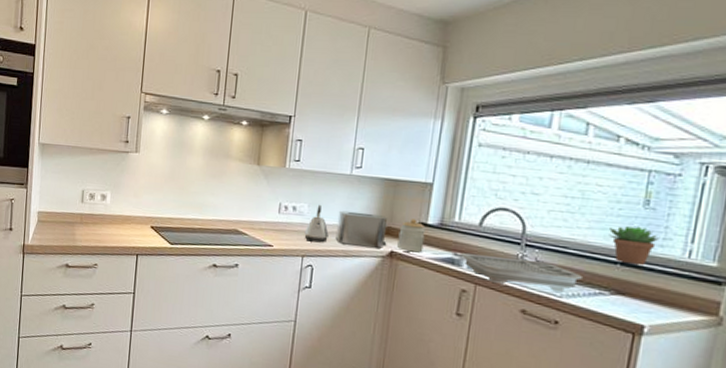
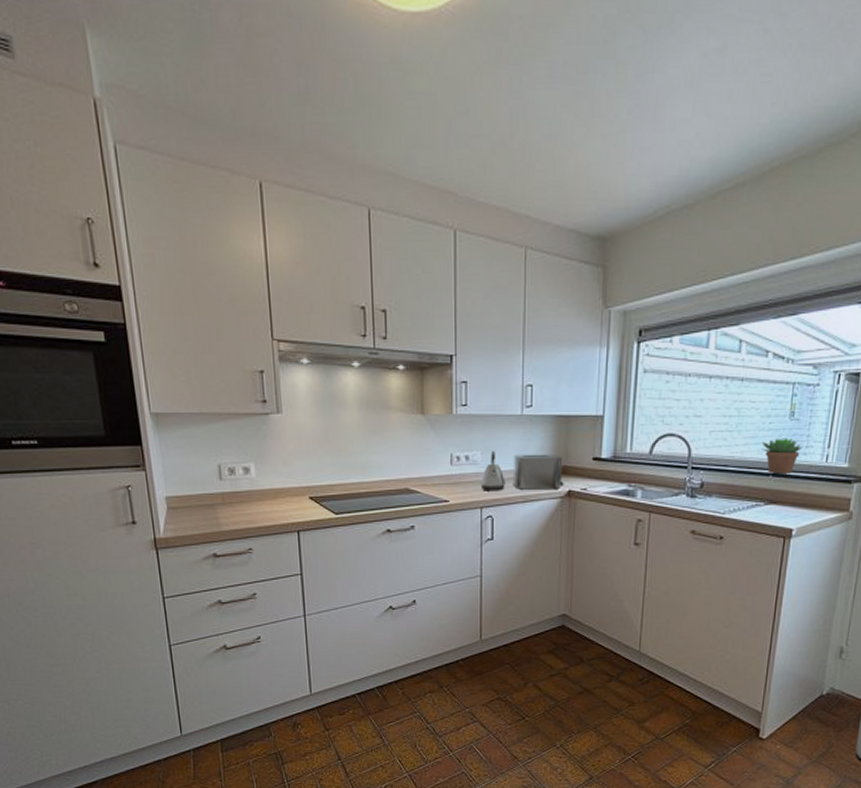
jar: present [397,219,426,253] -> none [574,455,600,489]
dish rack: present [462,253,584,293] -> none [636,481,743,510]

